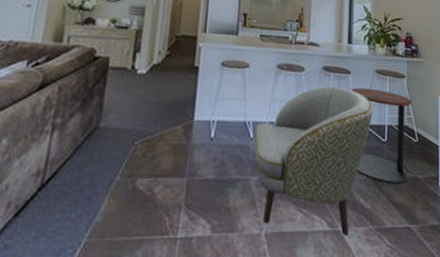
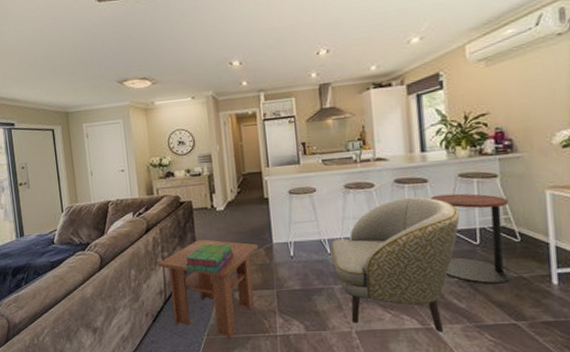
coffee table: none [43,105,178,244] -> present [157,239,259,340]
stack of books: none [80,112,147,153] -> present [185,243,234,274]

